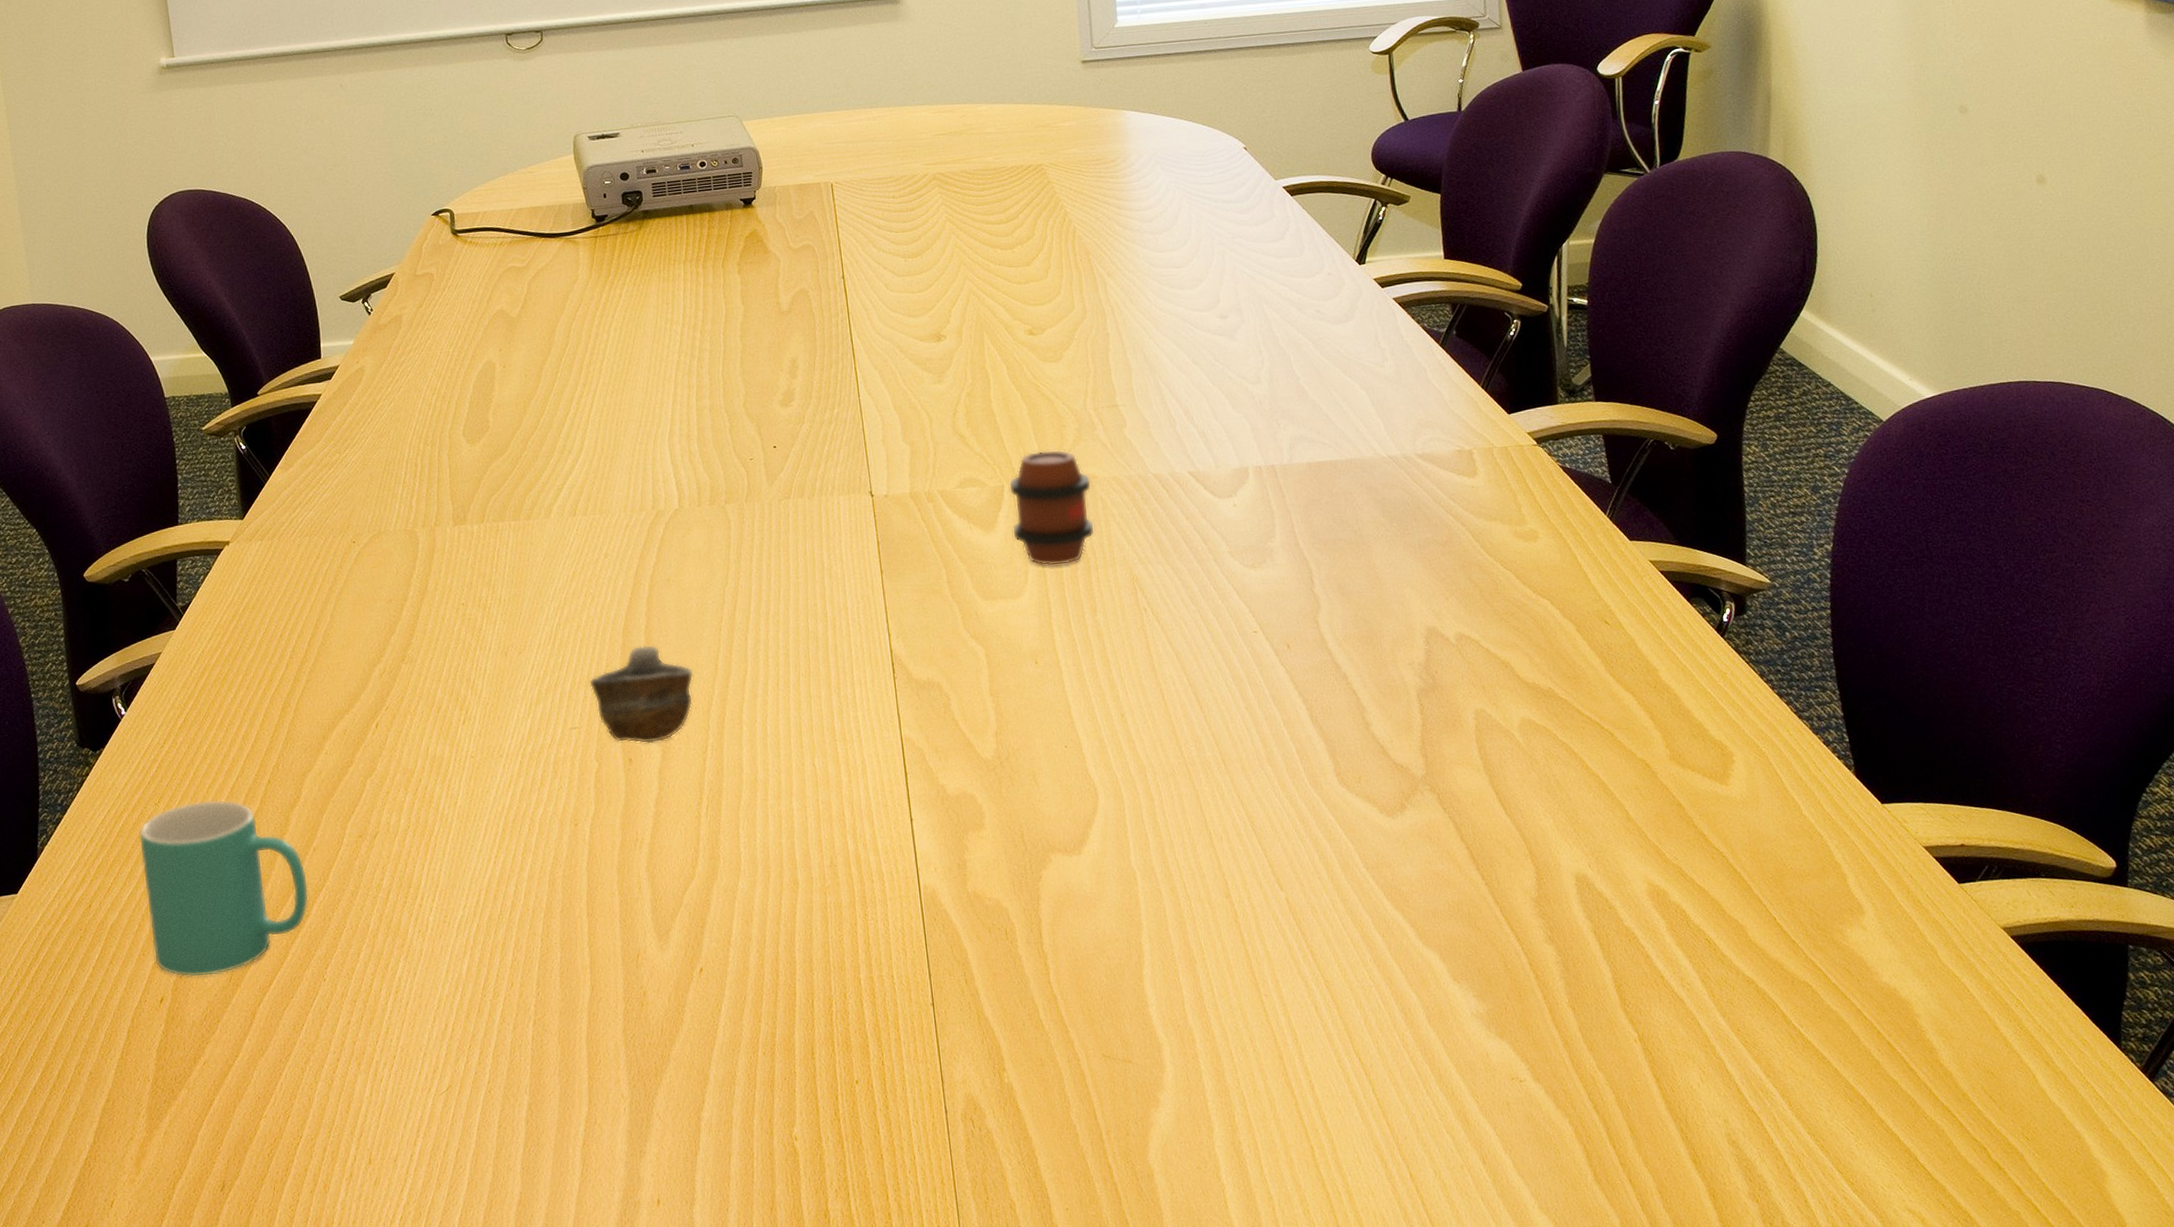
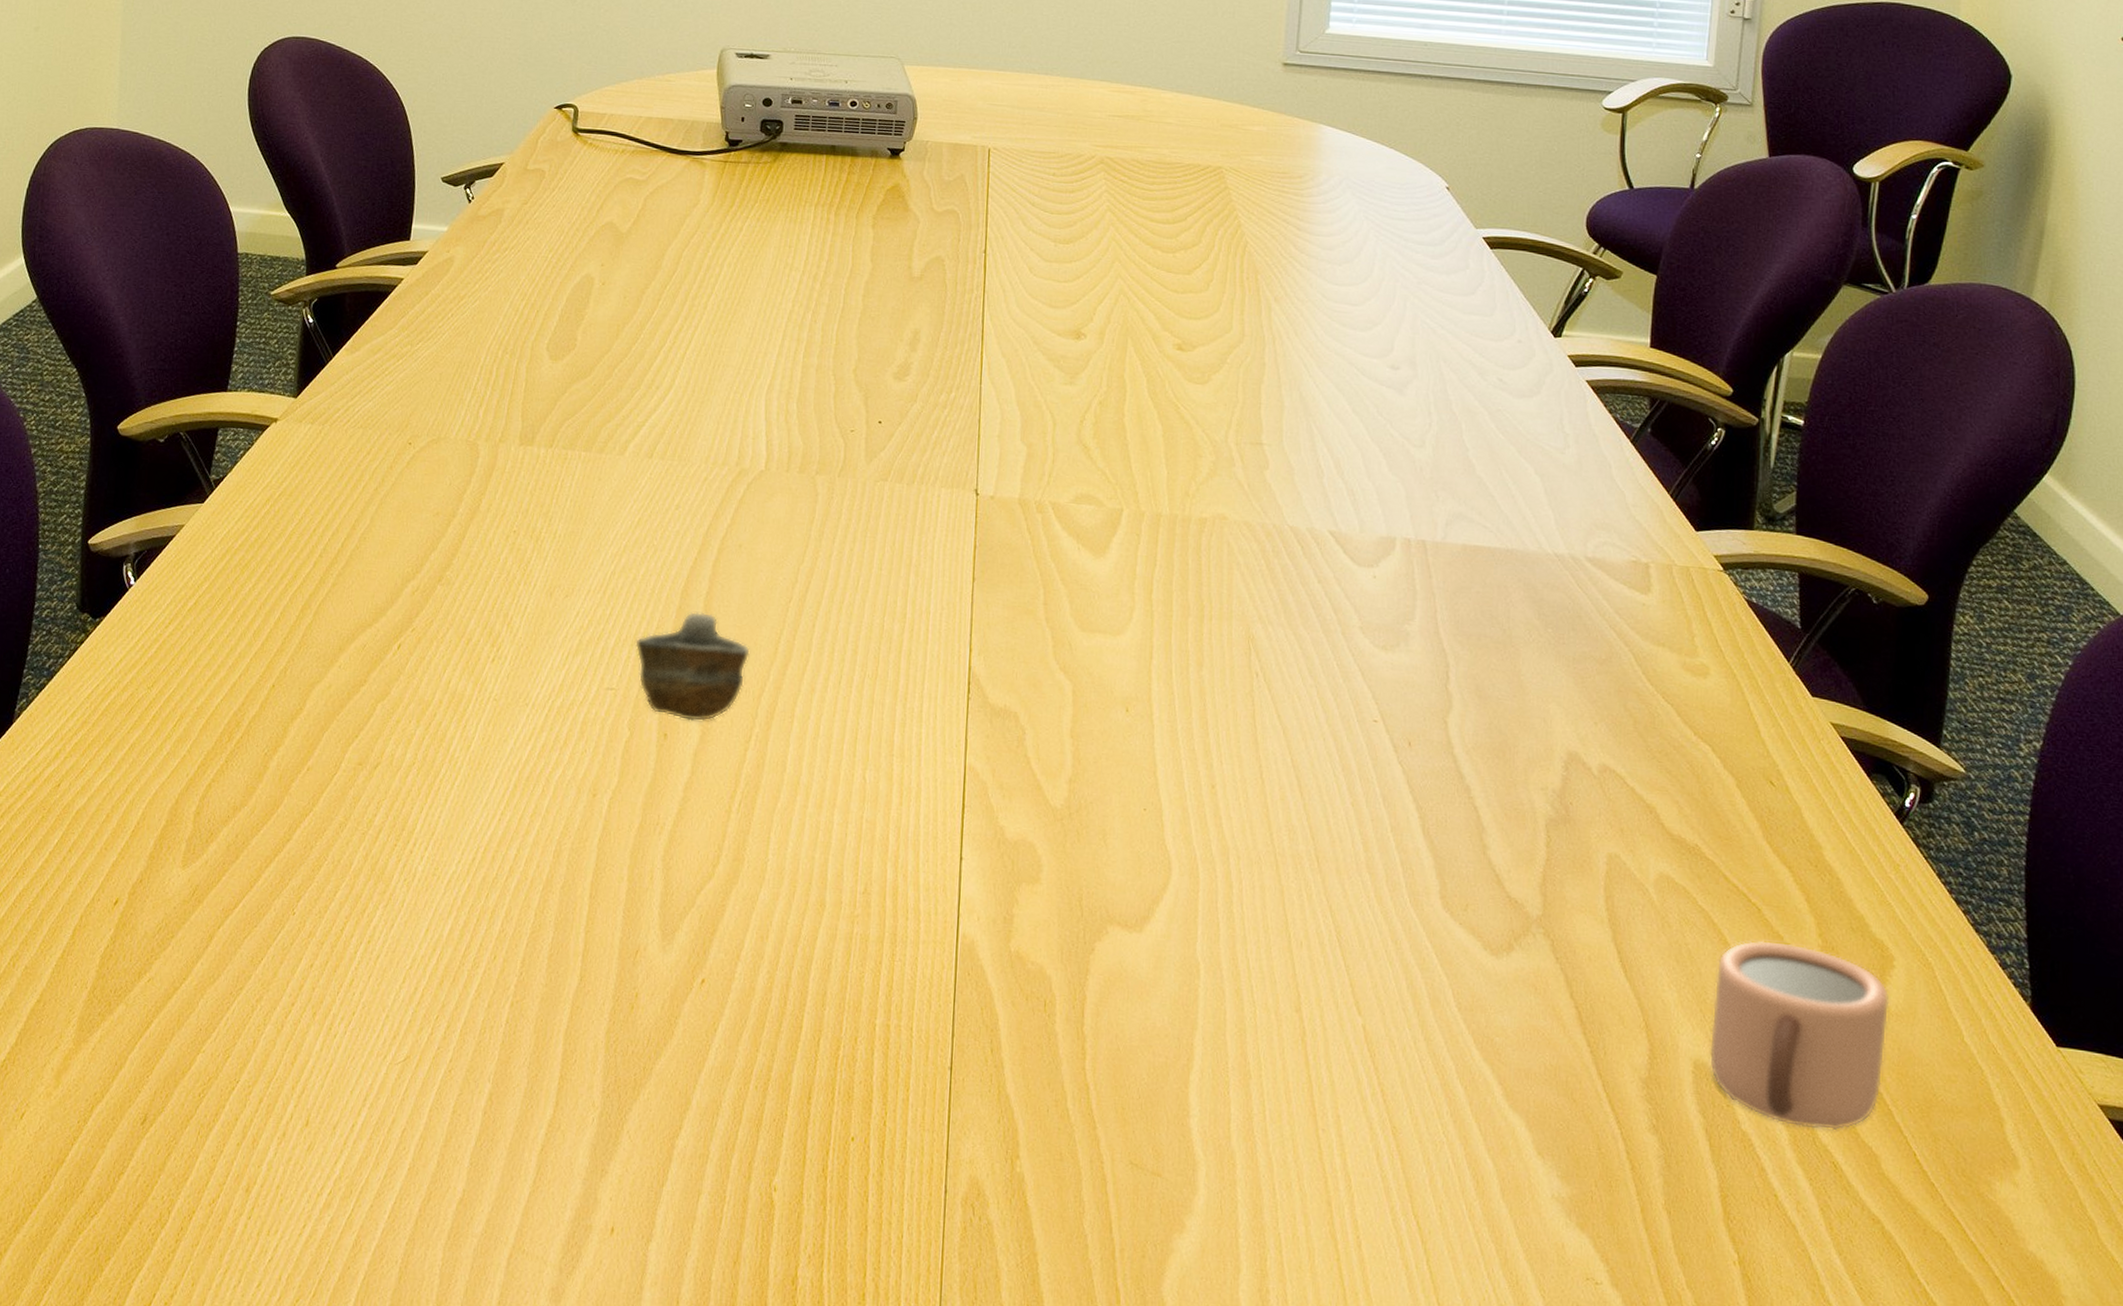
mug: present [138,799,309,977] -> none [116,692,296,886]
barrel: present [1008,449,1095,567] -> none [1123,477,1220,609]
mug: none [1582,757,1739,915] -> present [1709,940,1890,1131]

